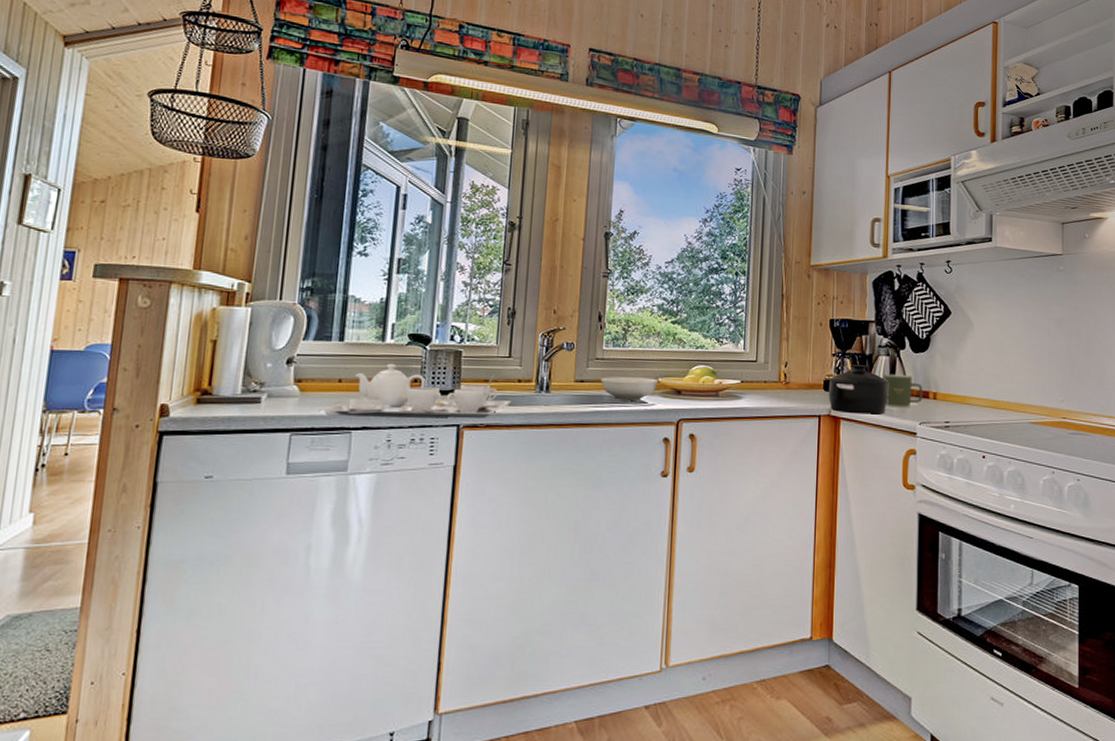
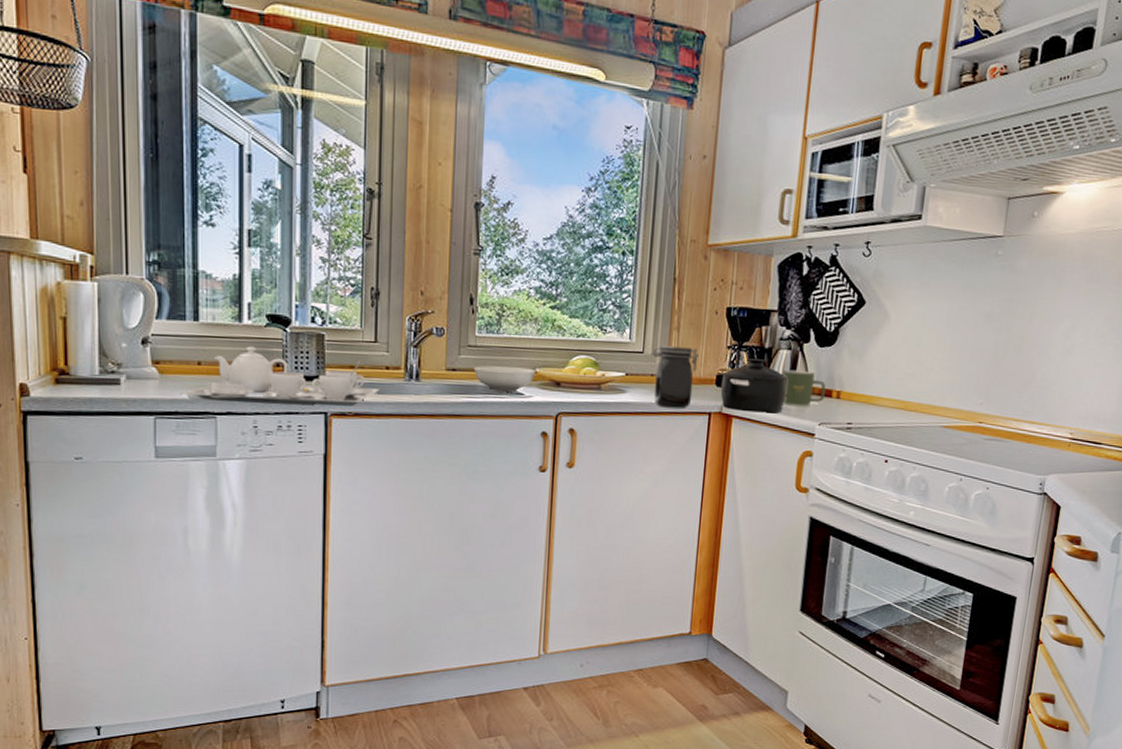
jar: none [765,355,807,413] -> present [652,346,698,410]

